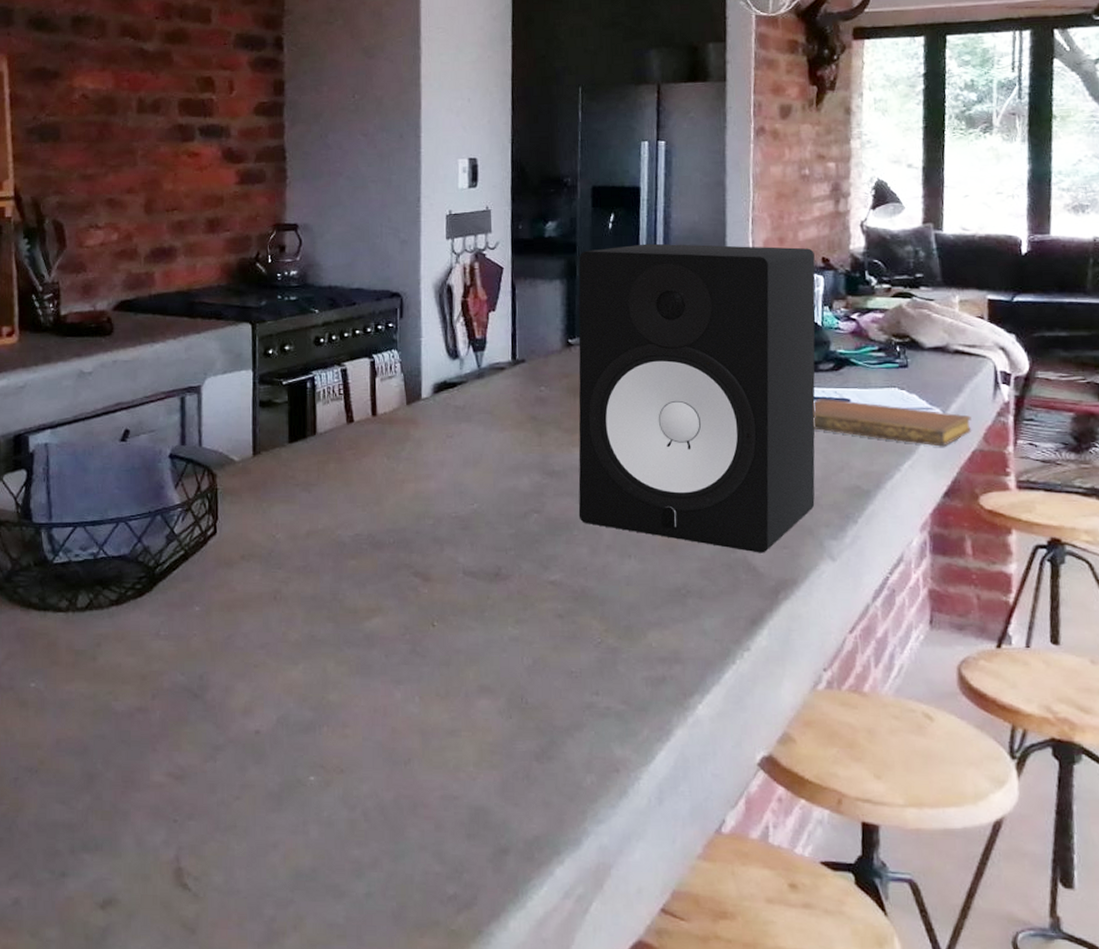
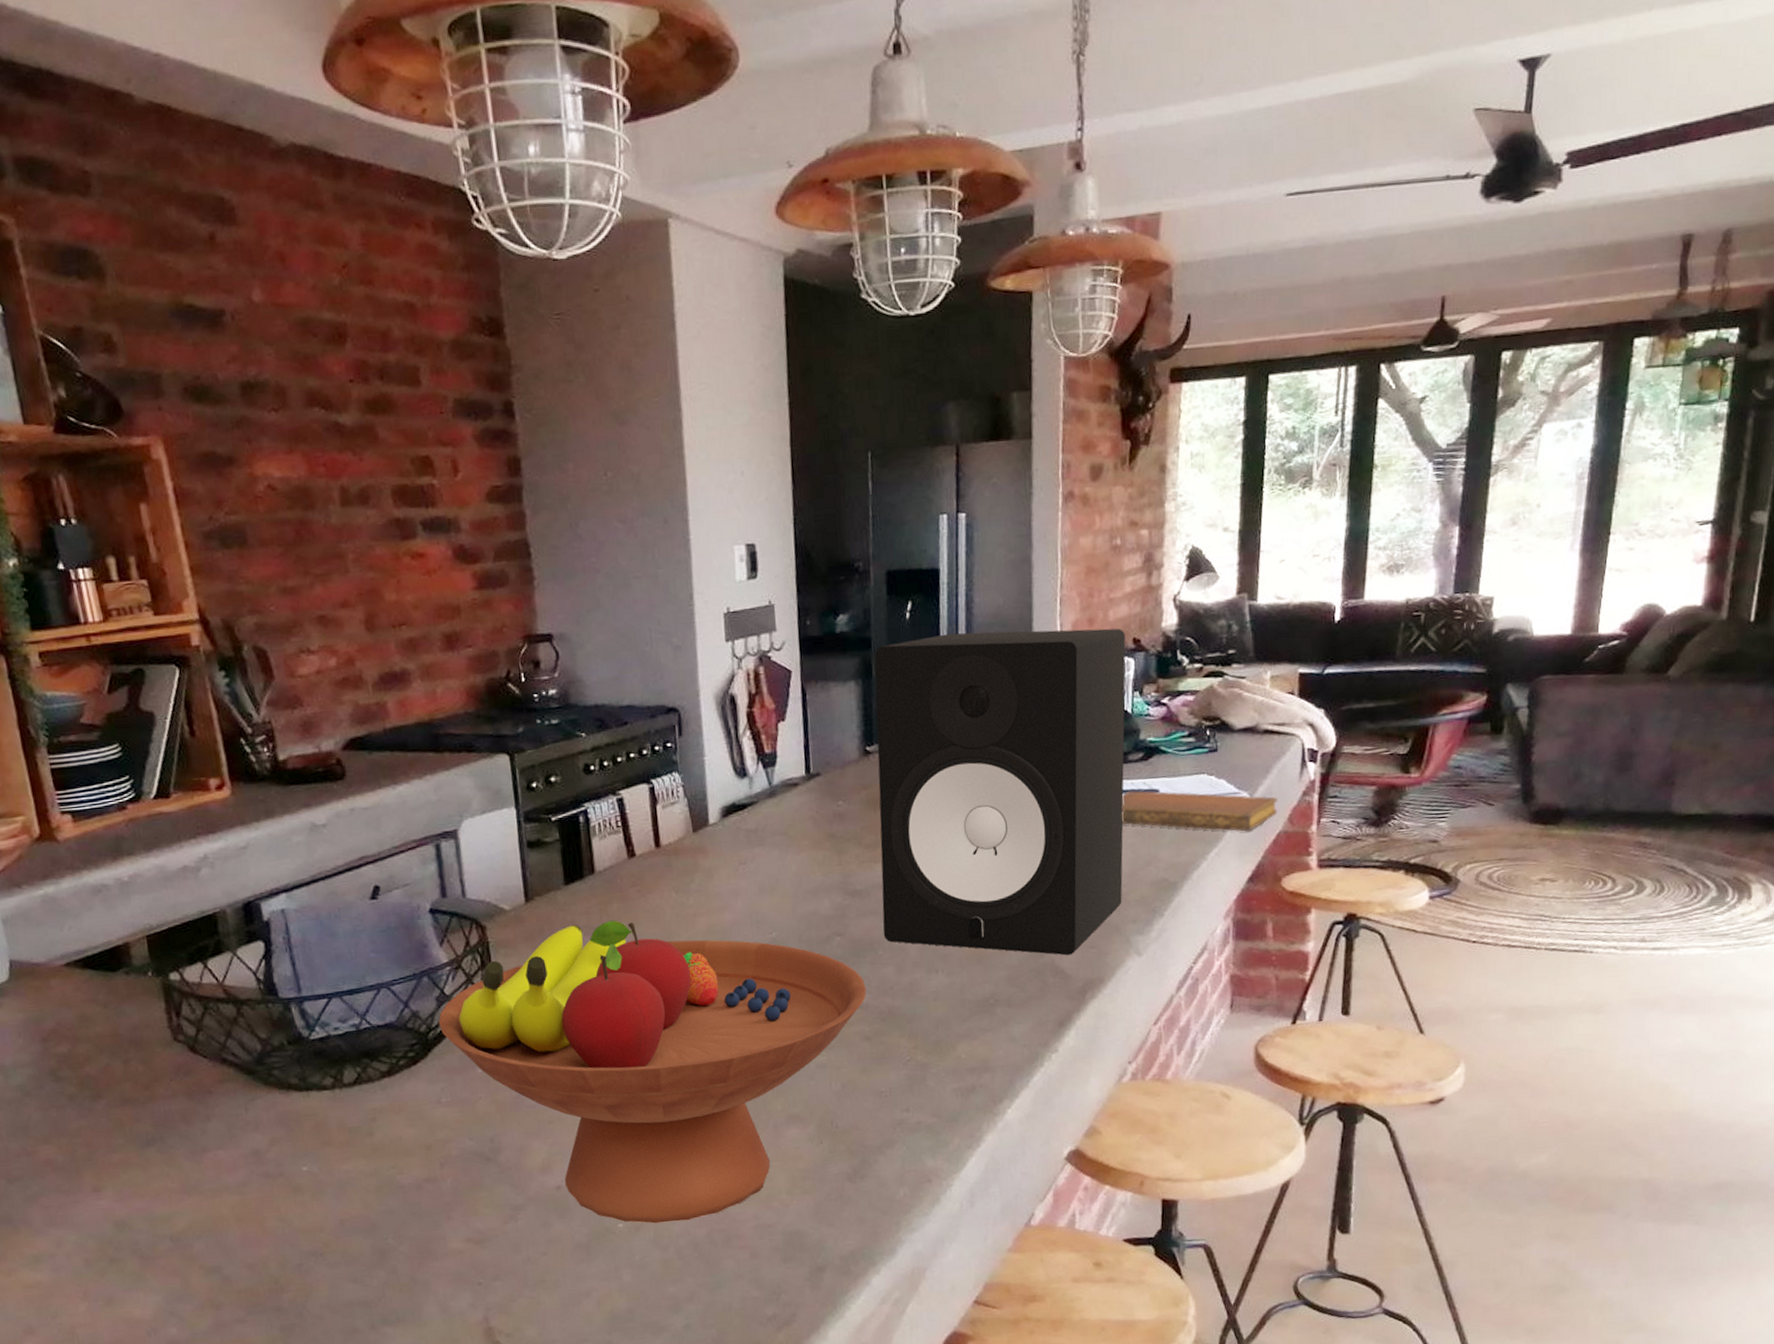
fruit bowl: none [165,479,561,782] -> present [438,920,867,1224]

